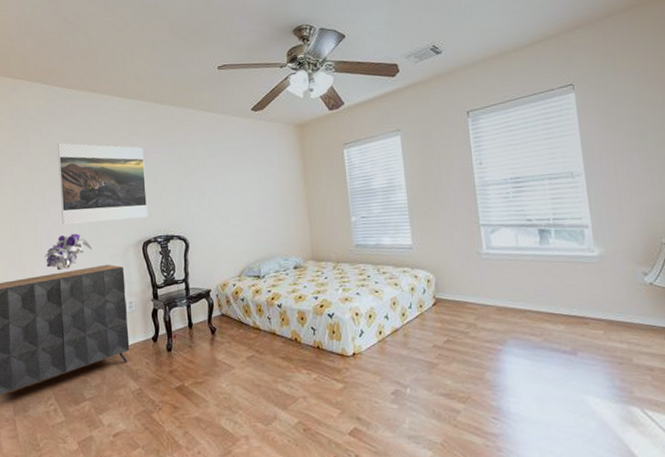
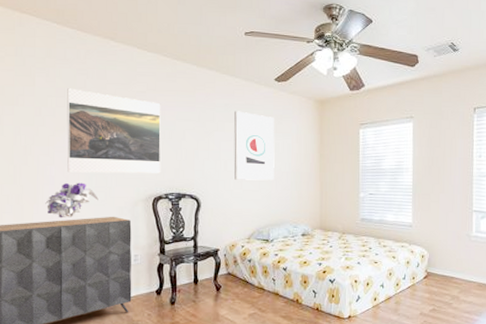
wall art: none [214,145,260,216] -> present [234,111,275,181]

